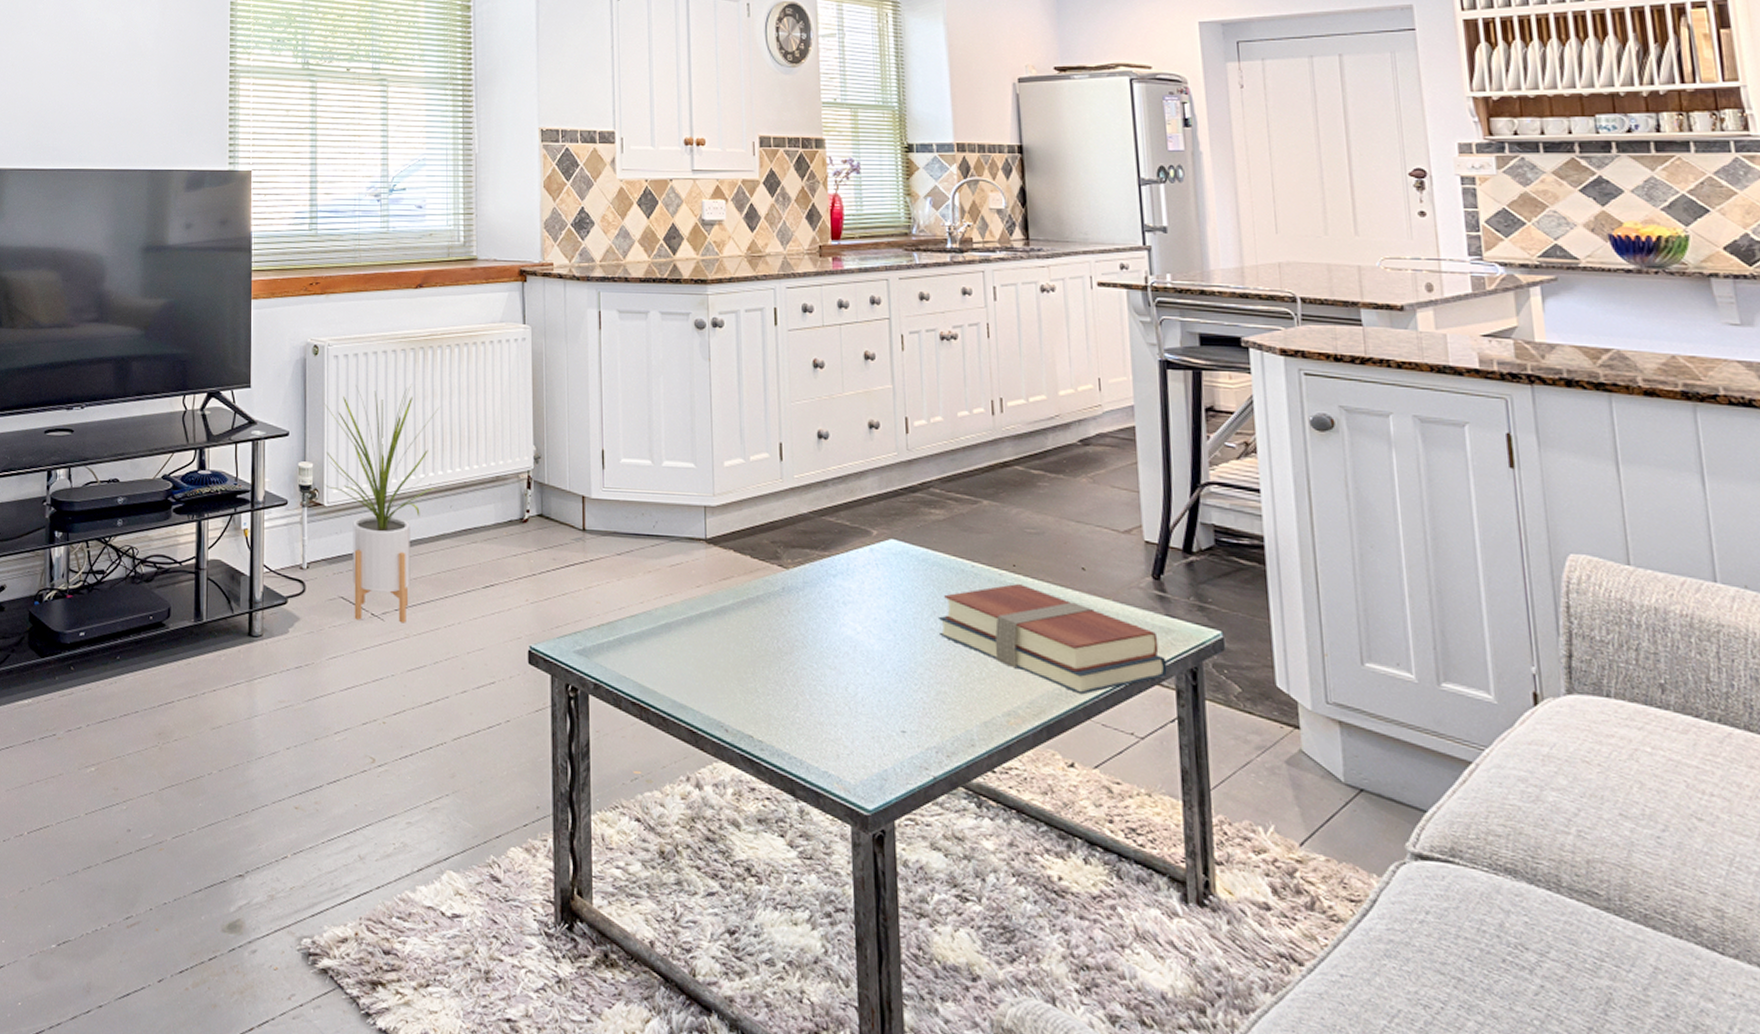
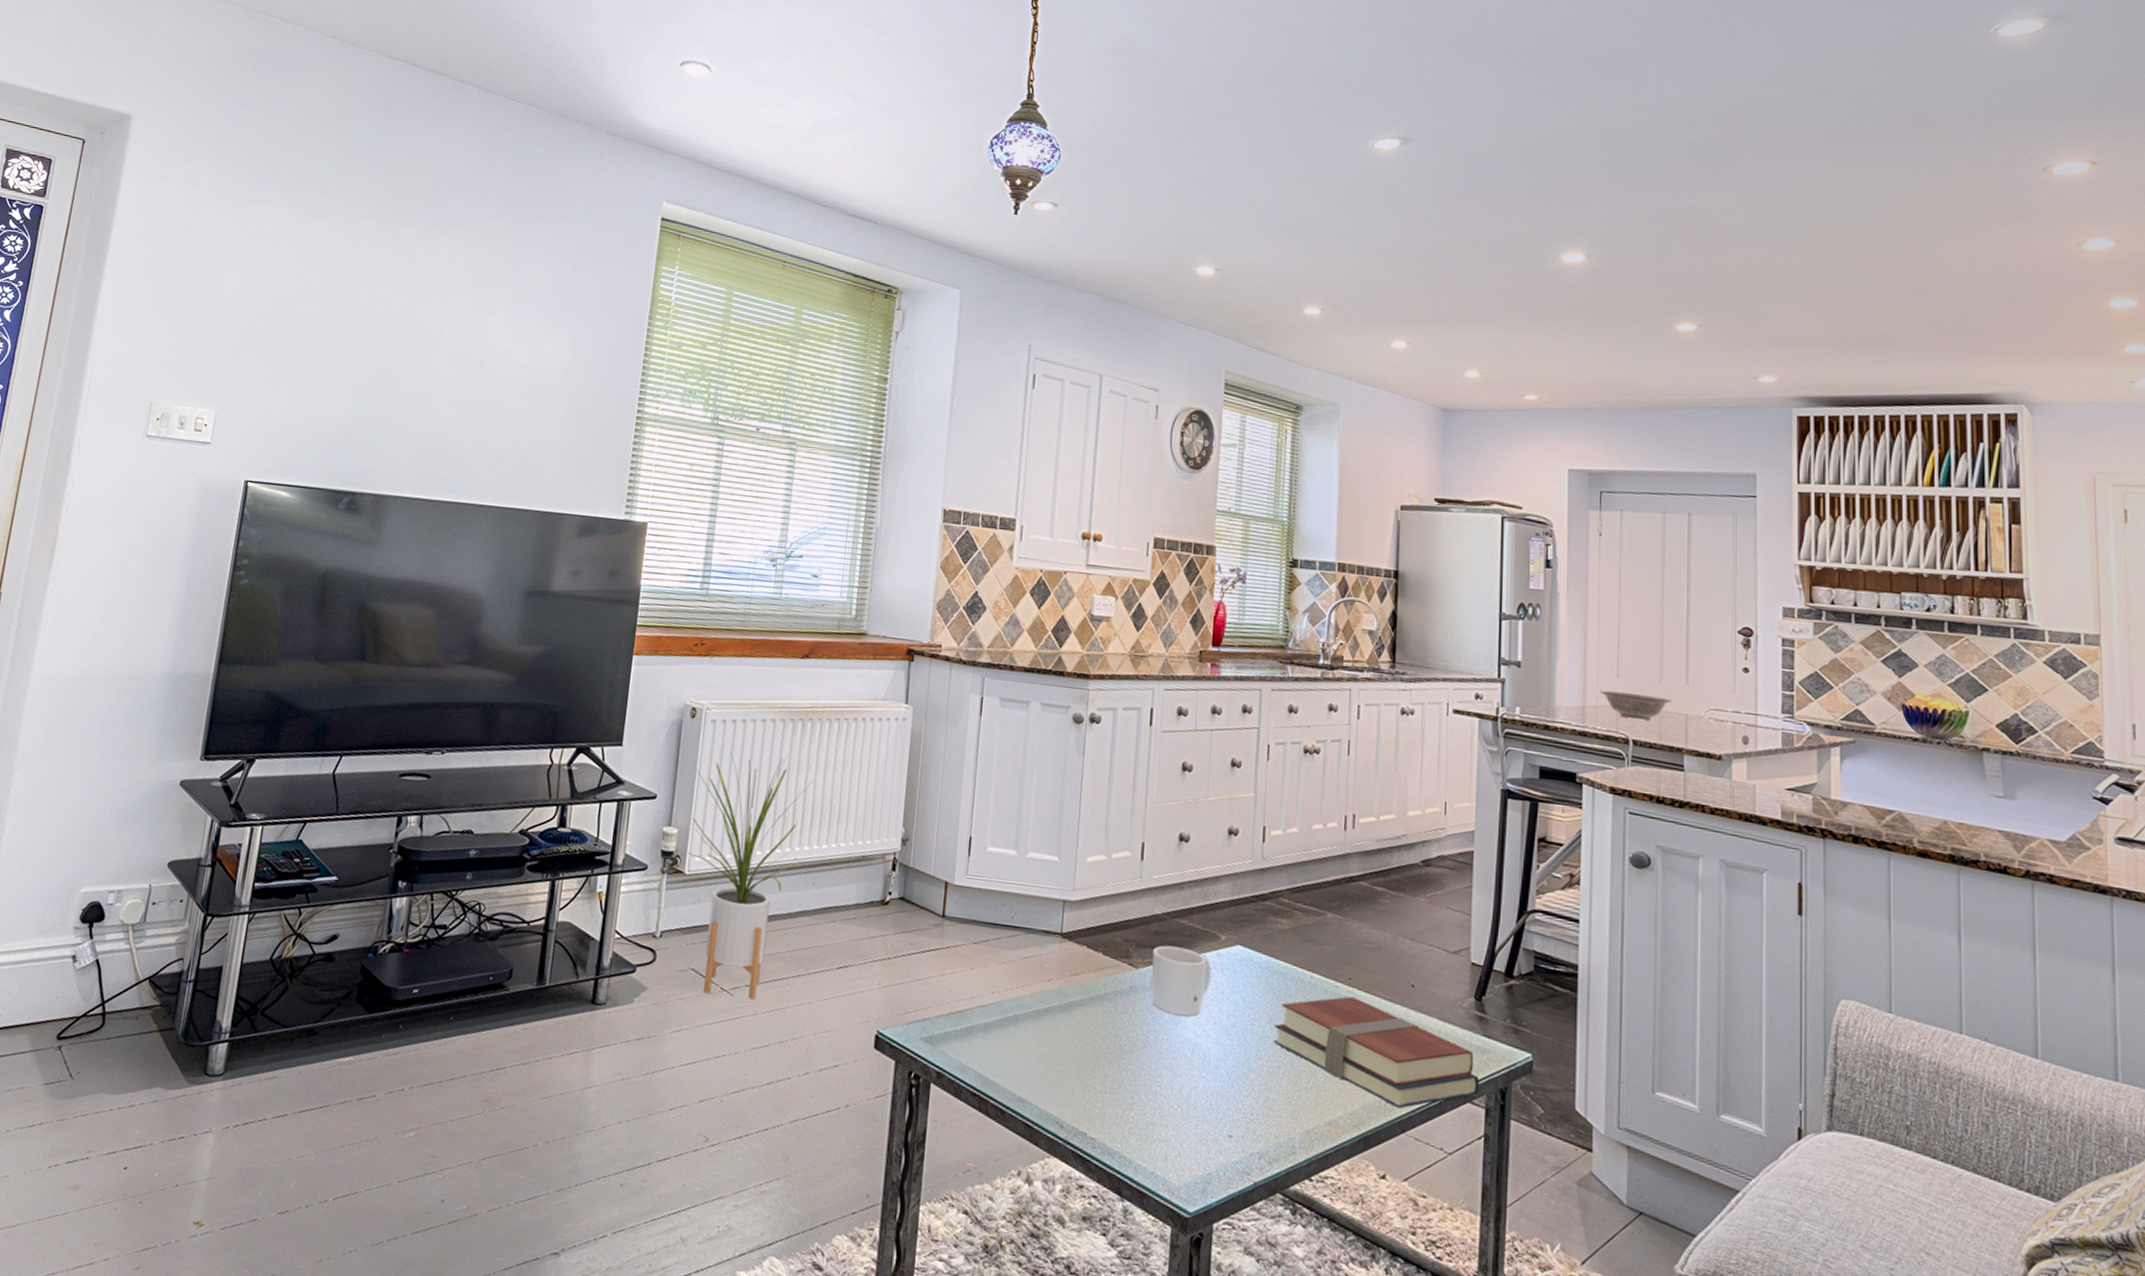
mug: none [802,544,866,615] -> present [1151,945,1211,1018]
decorative bowl: none [1258,248,1342,277] -> present [1600,690,1673,722]

